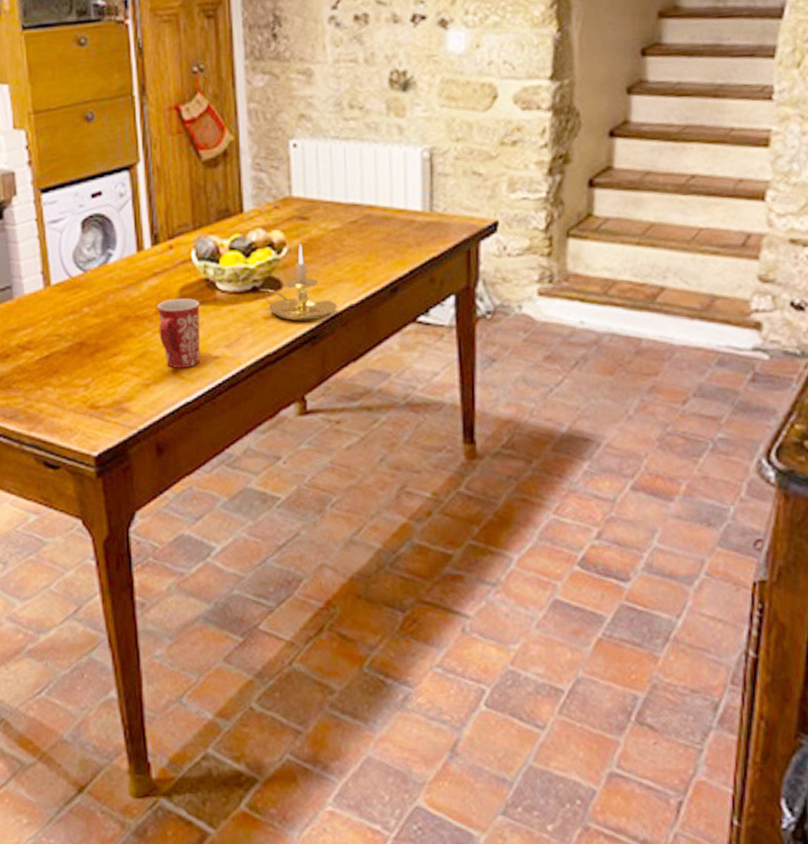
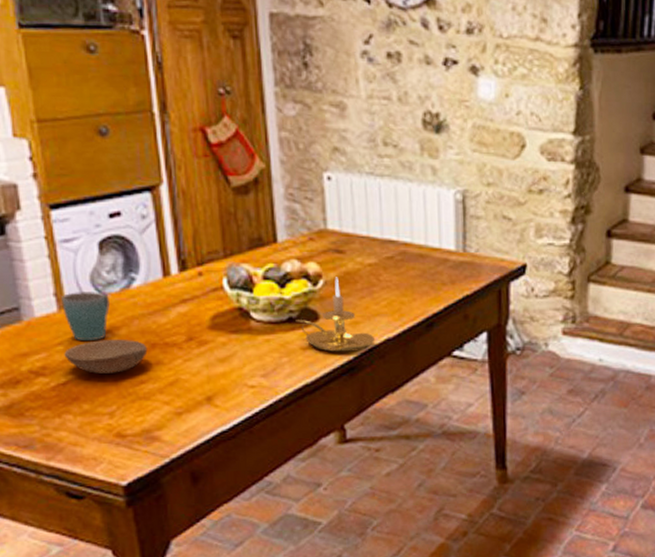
mug: none [48,268,89,316] -> present [61,292,110,342]
bowl: none [48,313,121,347] -> present [64,339,148,374]
mug: present [157,298,200,368] -> none [187,327,236,397]

